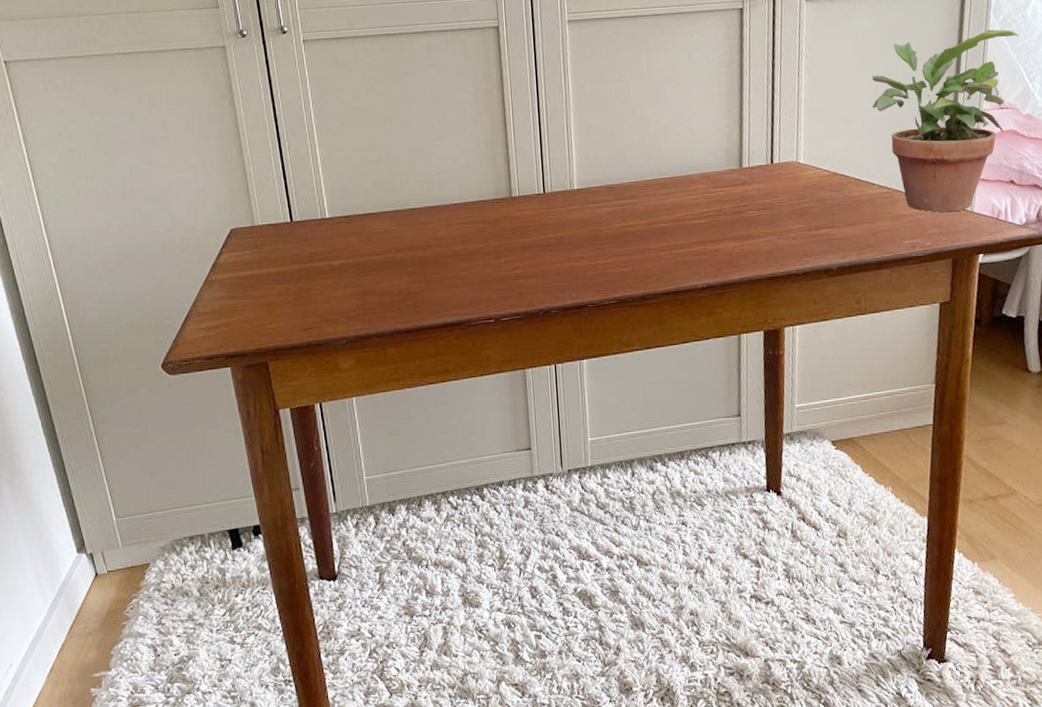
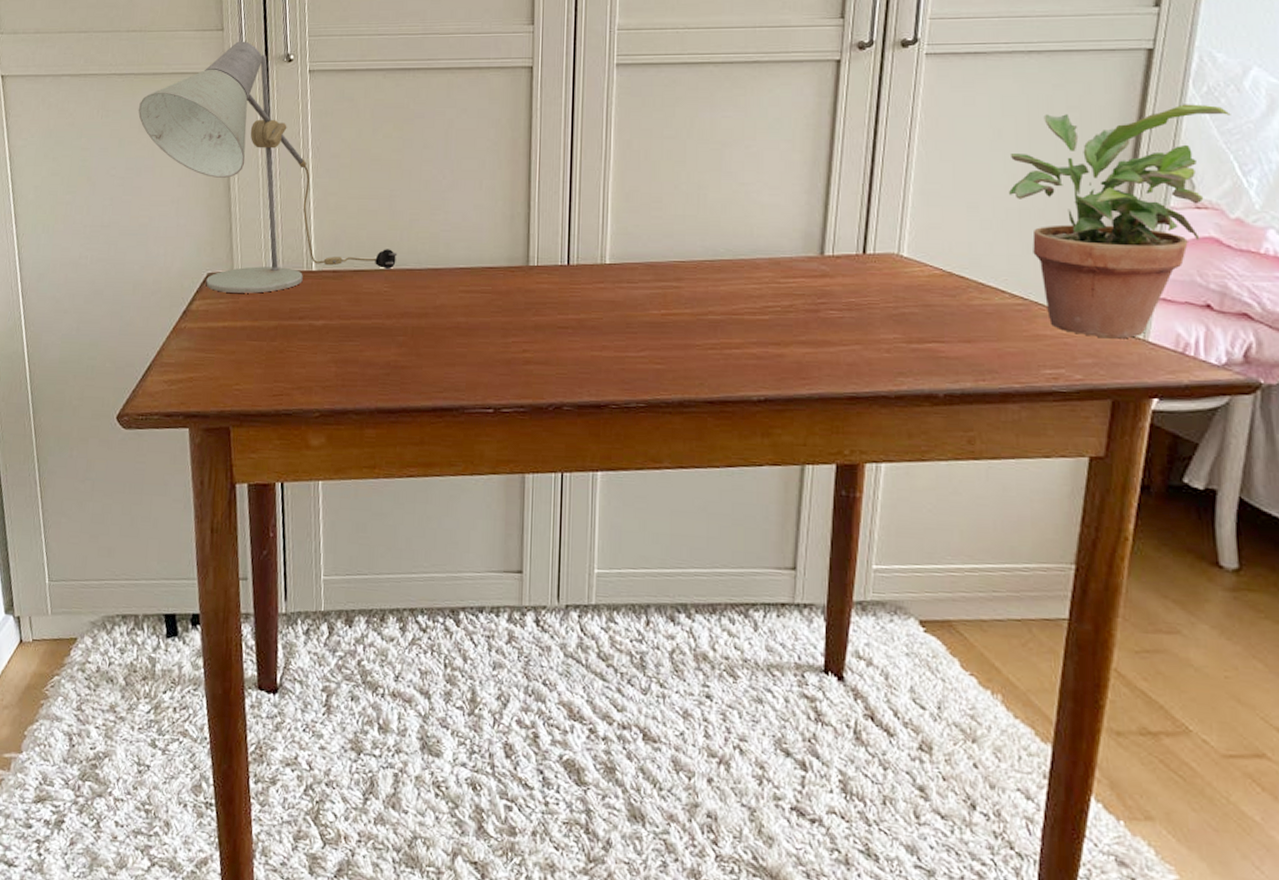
desk lamp: none [145,16,400,245] -> present [138,41,398,293]

